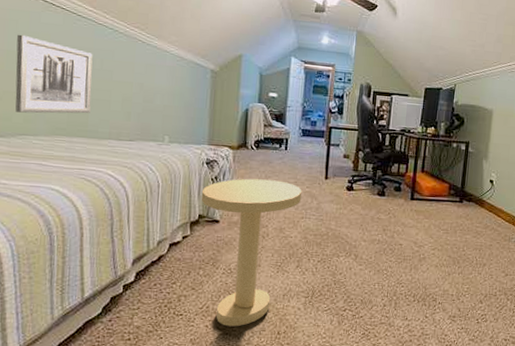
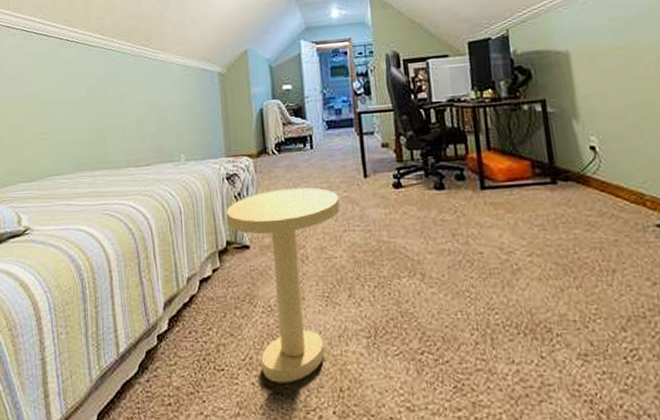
wall art: present [15,34,93,114] -> none [40,75,108,153]

